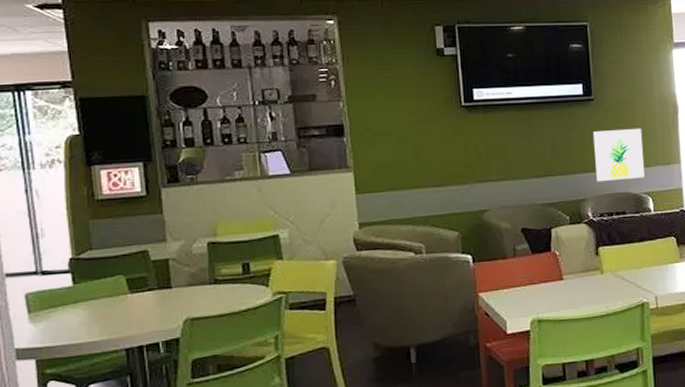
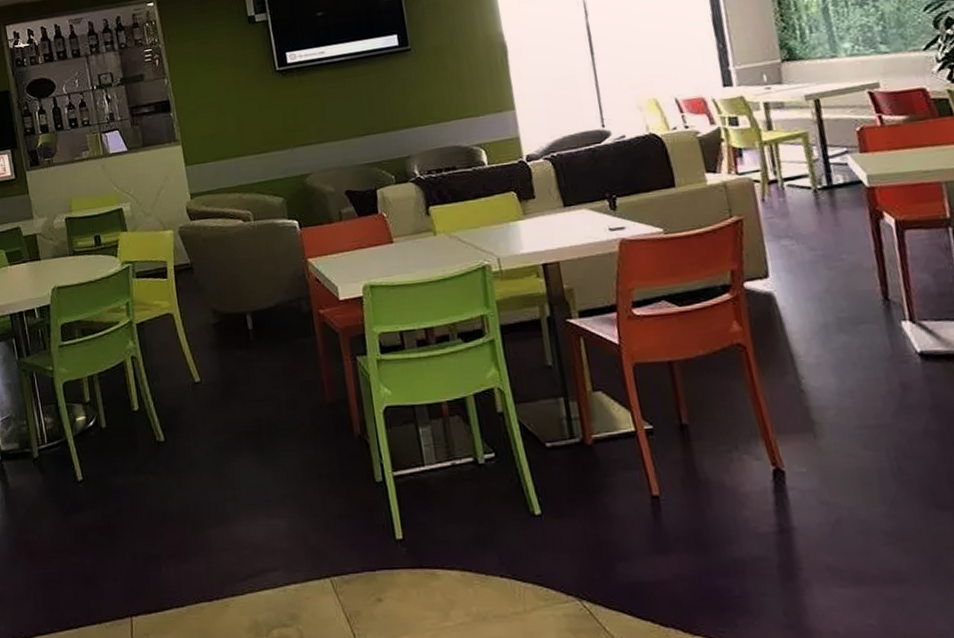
wall art: present [593,128,645,182] -> none [413,74,474,137]

